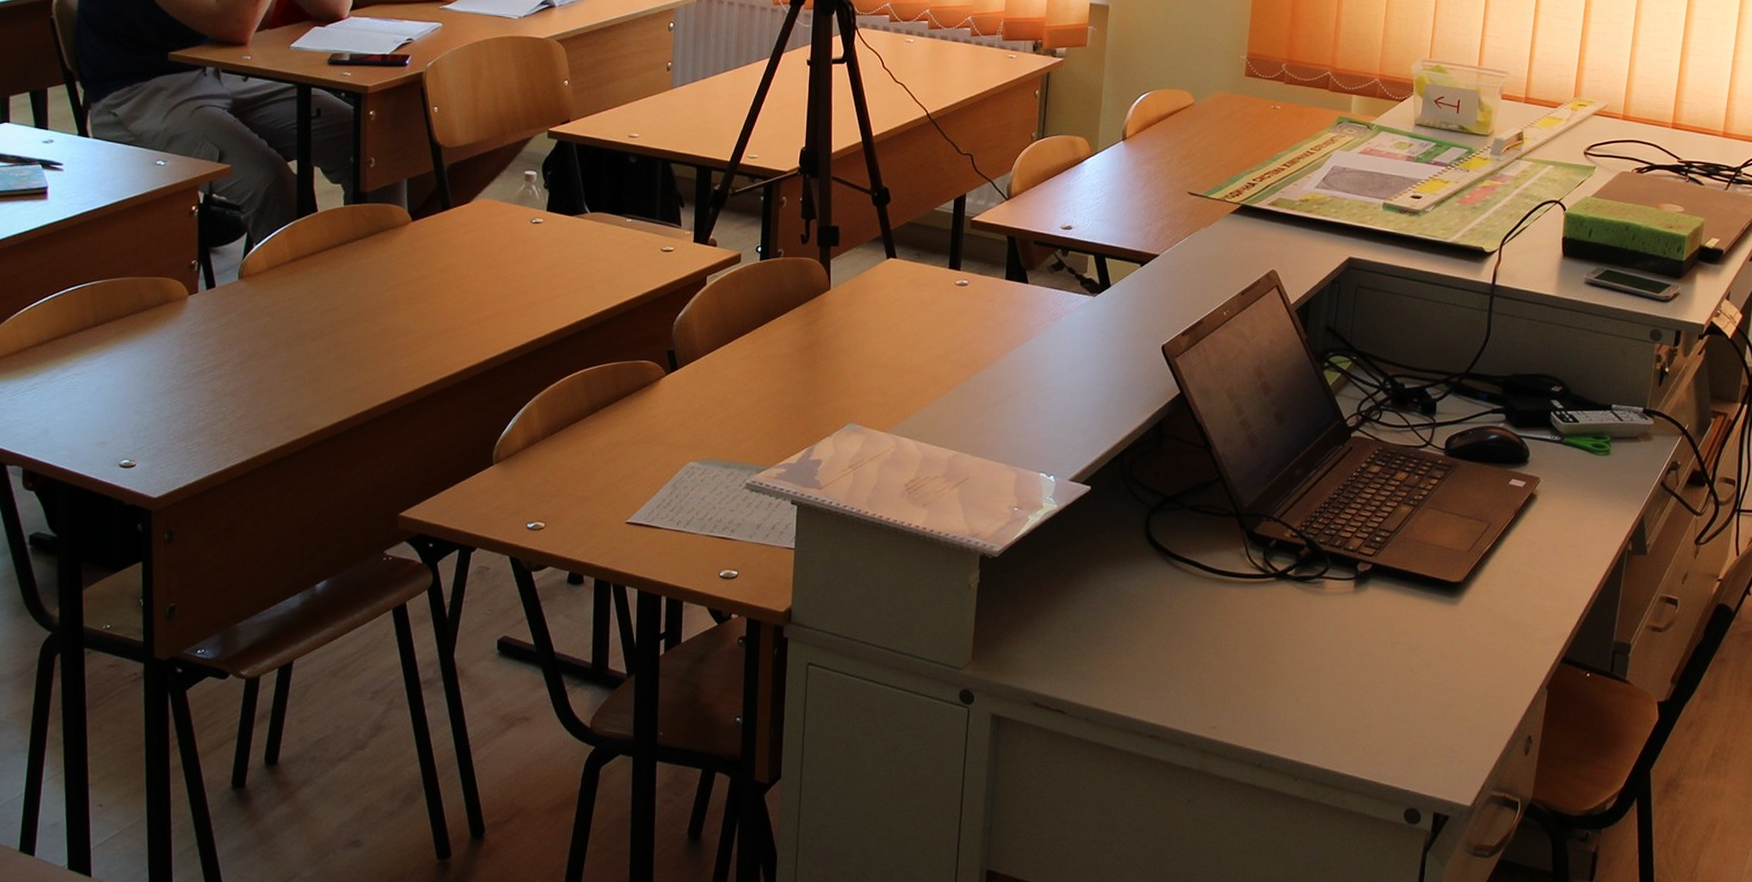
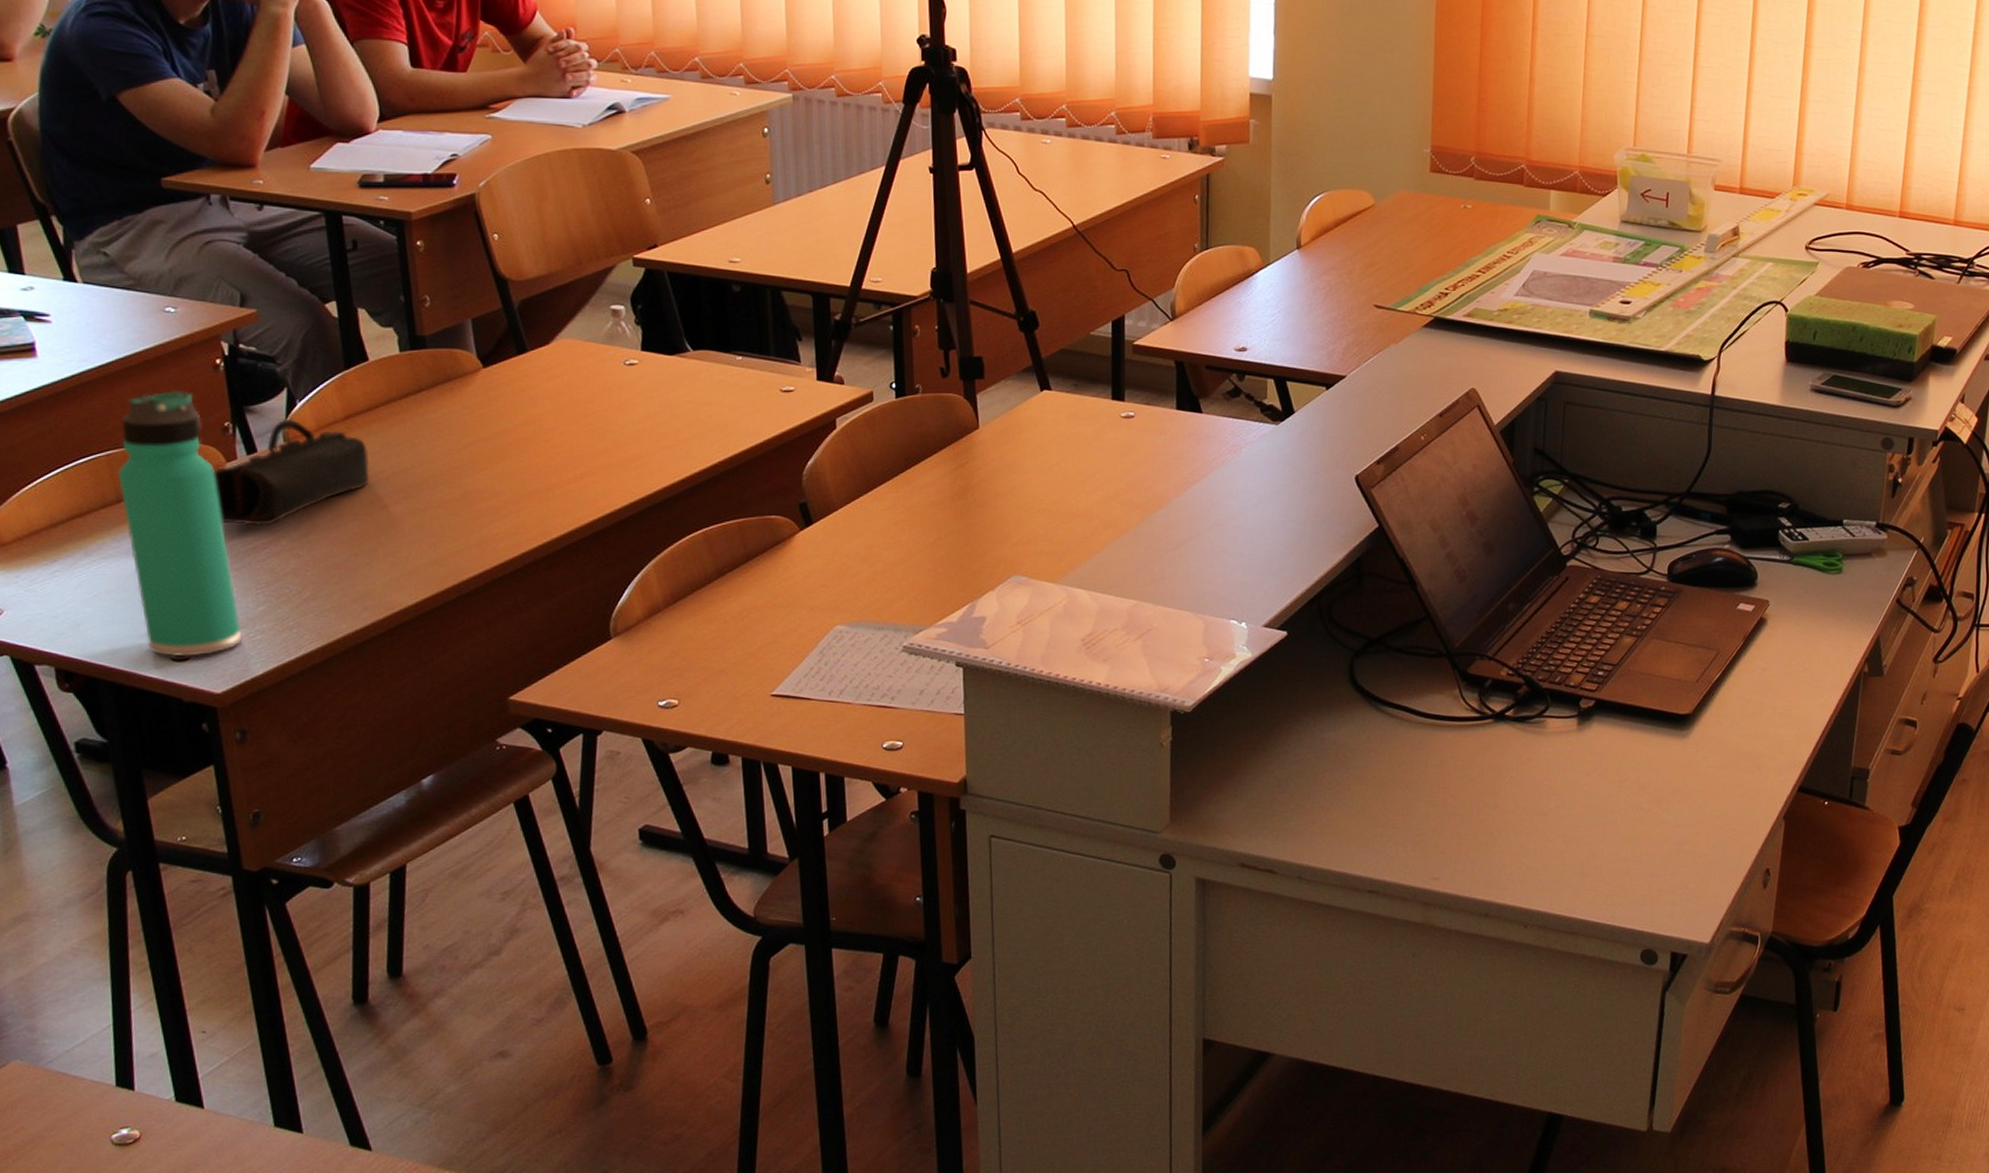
thermos bottle: none [98,232,182,464] -> present [118,390,243,657]
pencil case: none [176,259,307,351] -> present [213,419,370,526]

